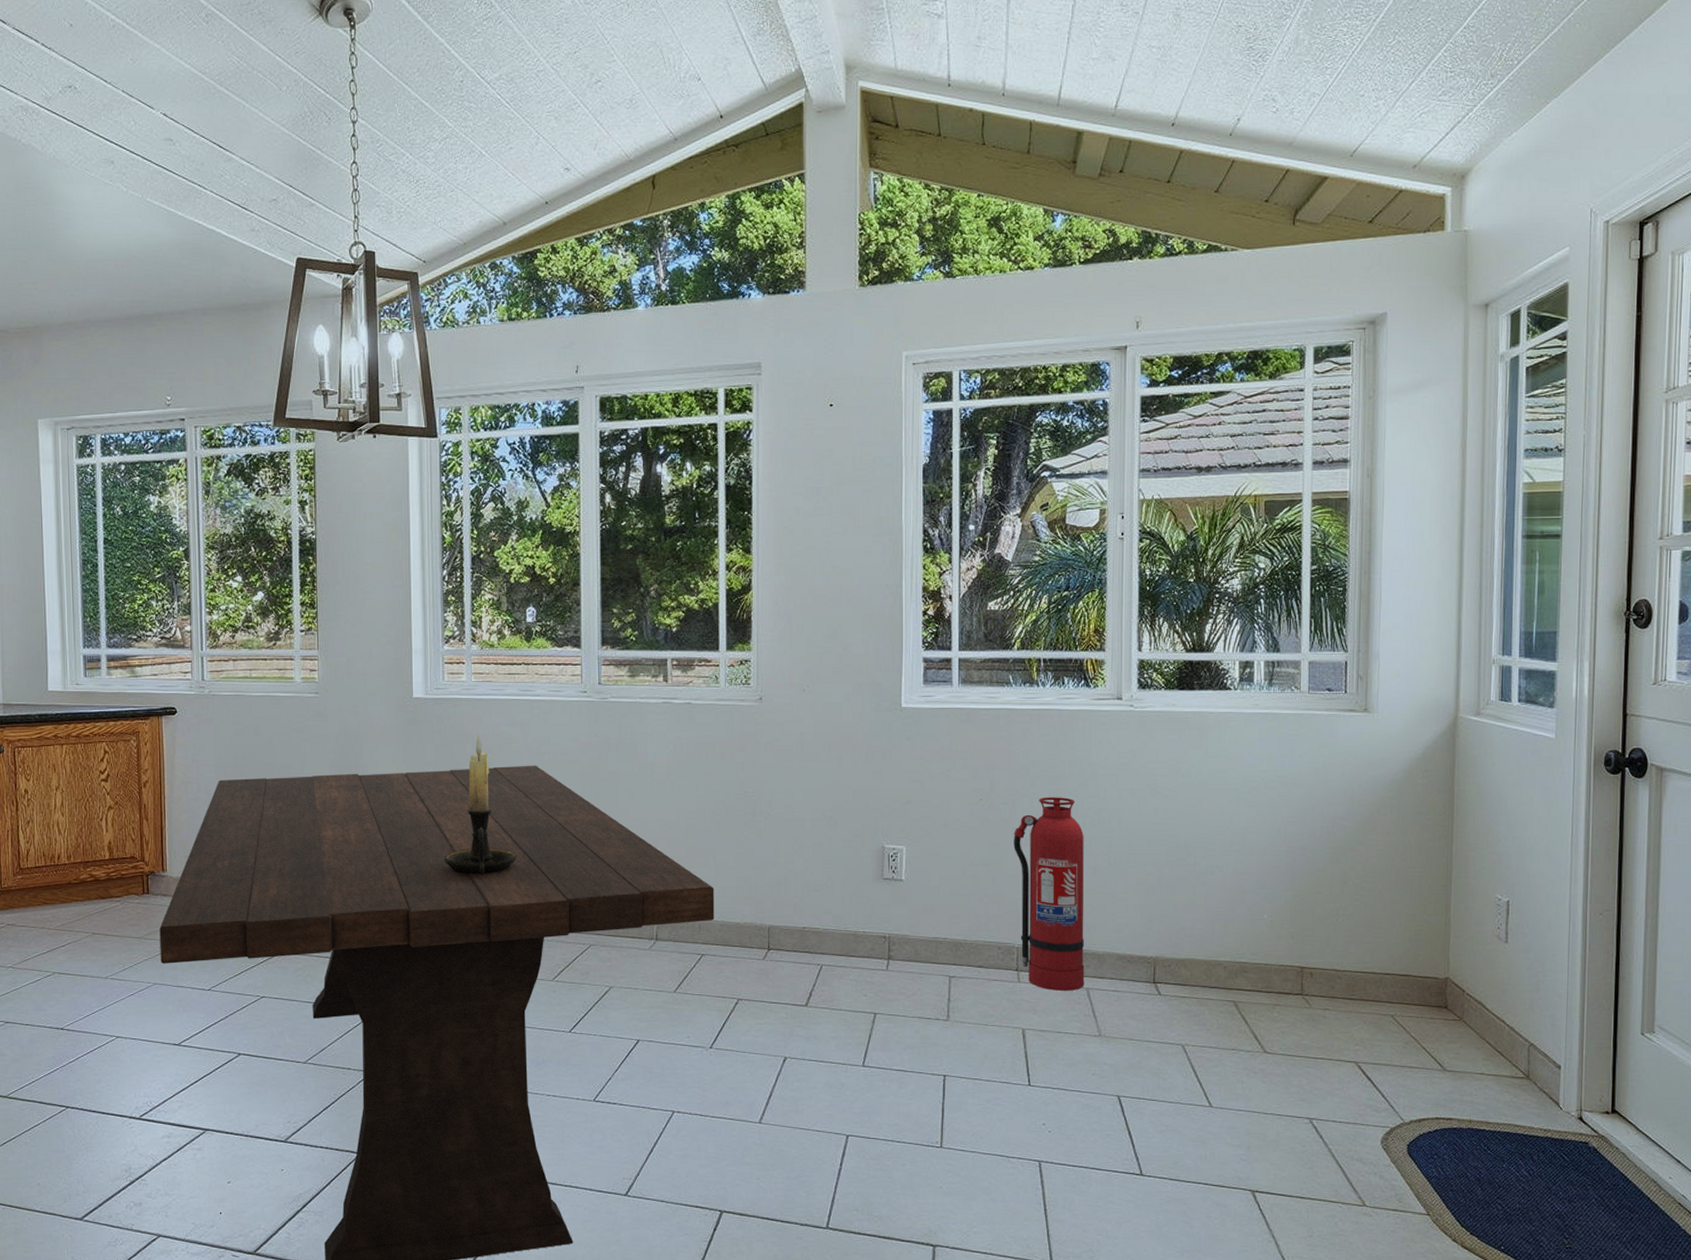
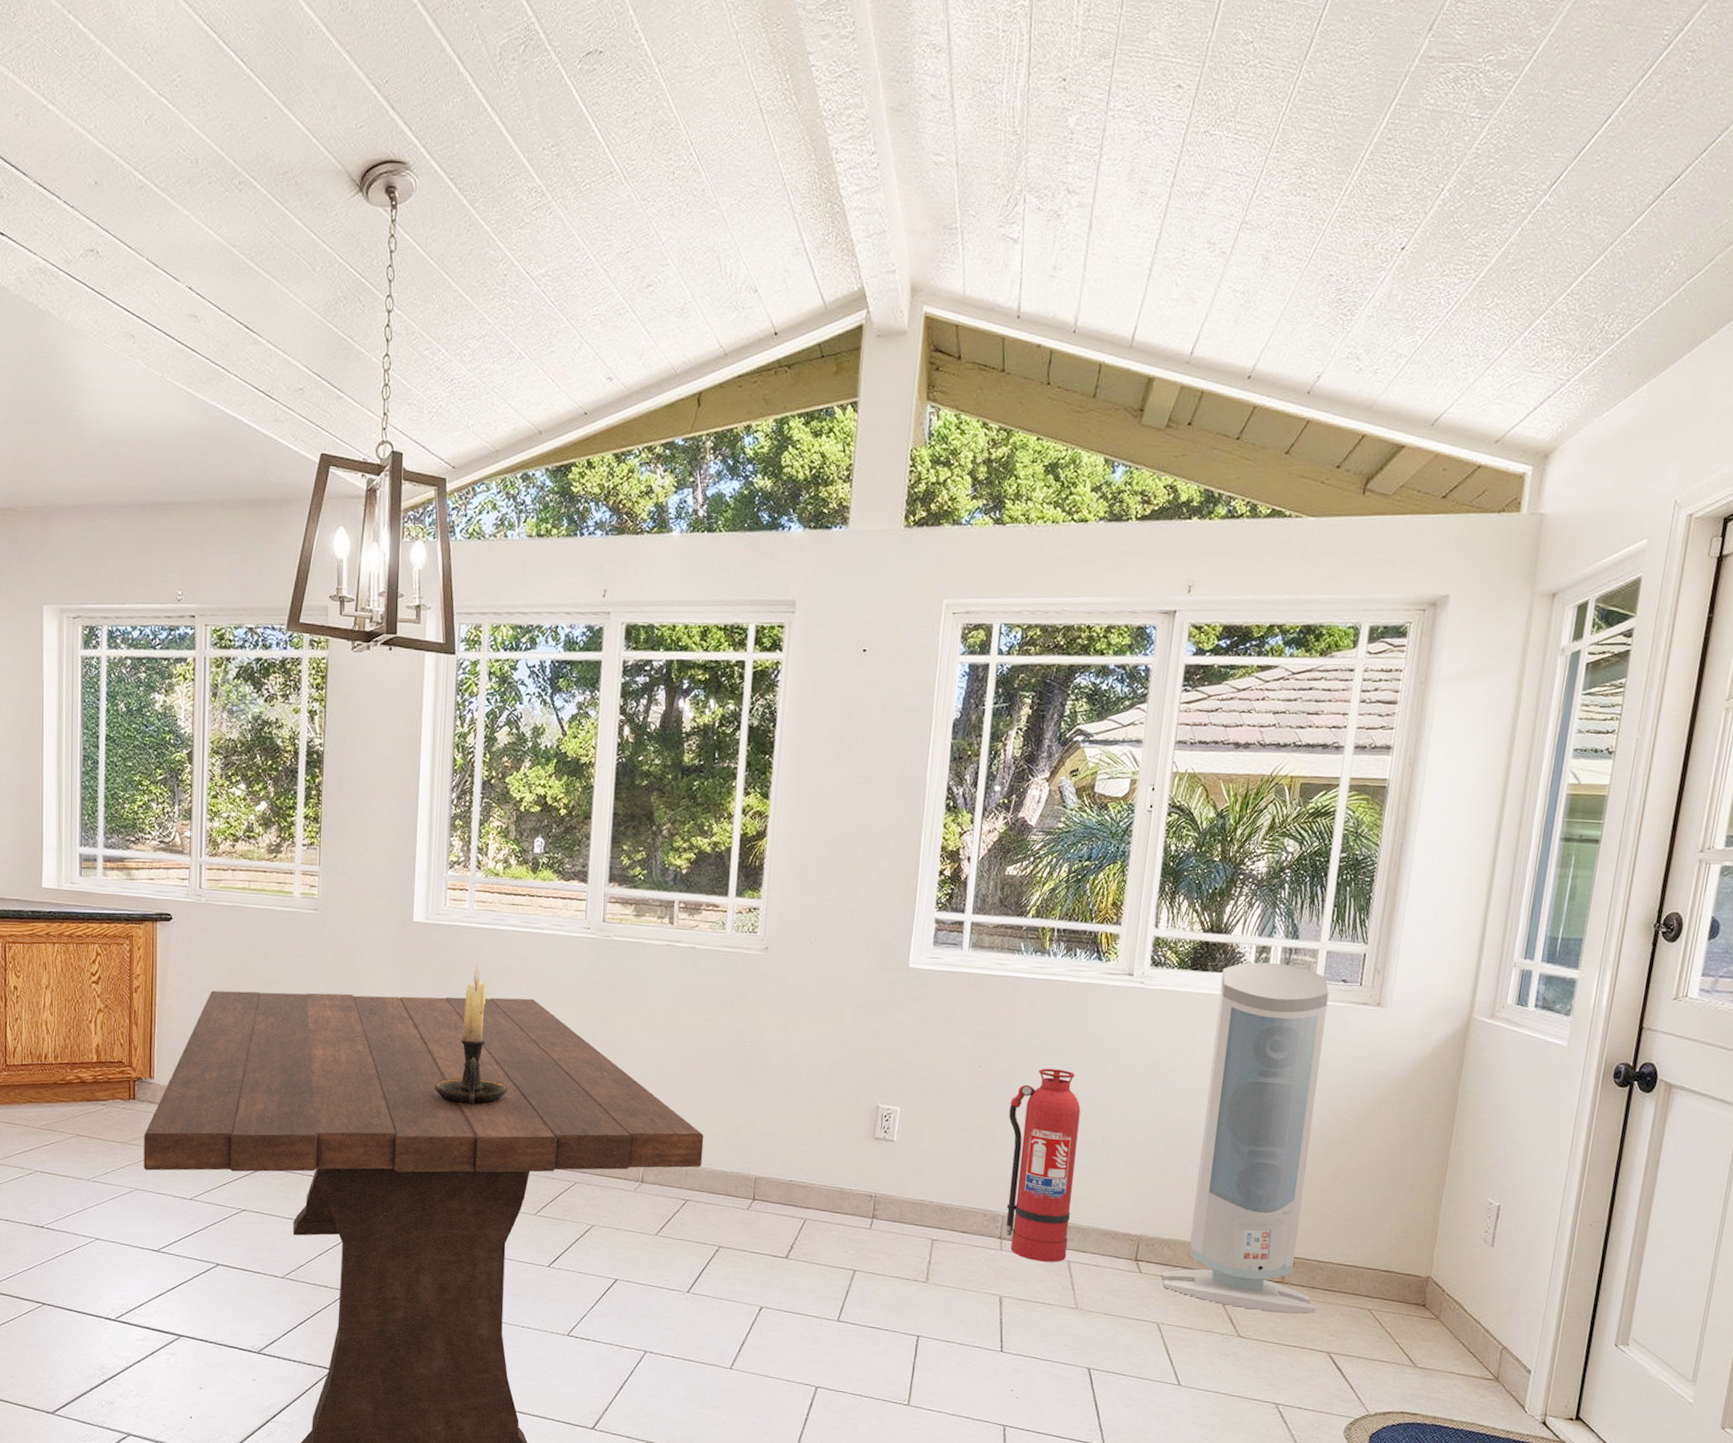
air purifier: none [1180,677,1338,1024] -> present [1160,962,1329,1313]

